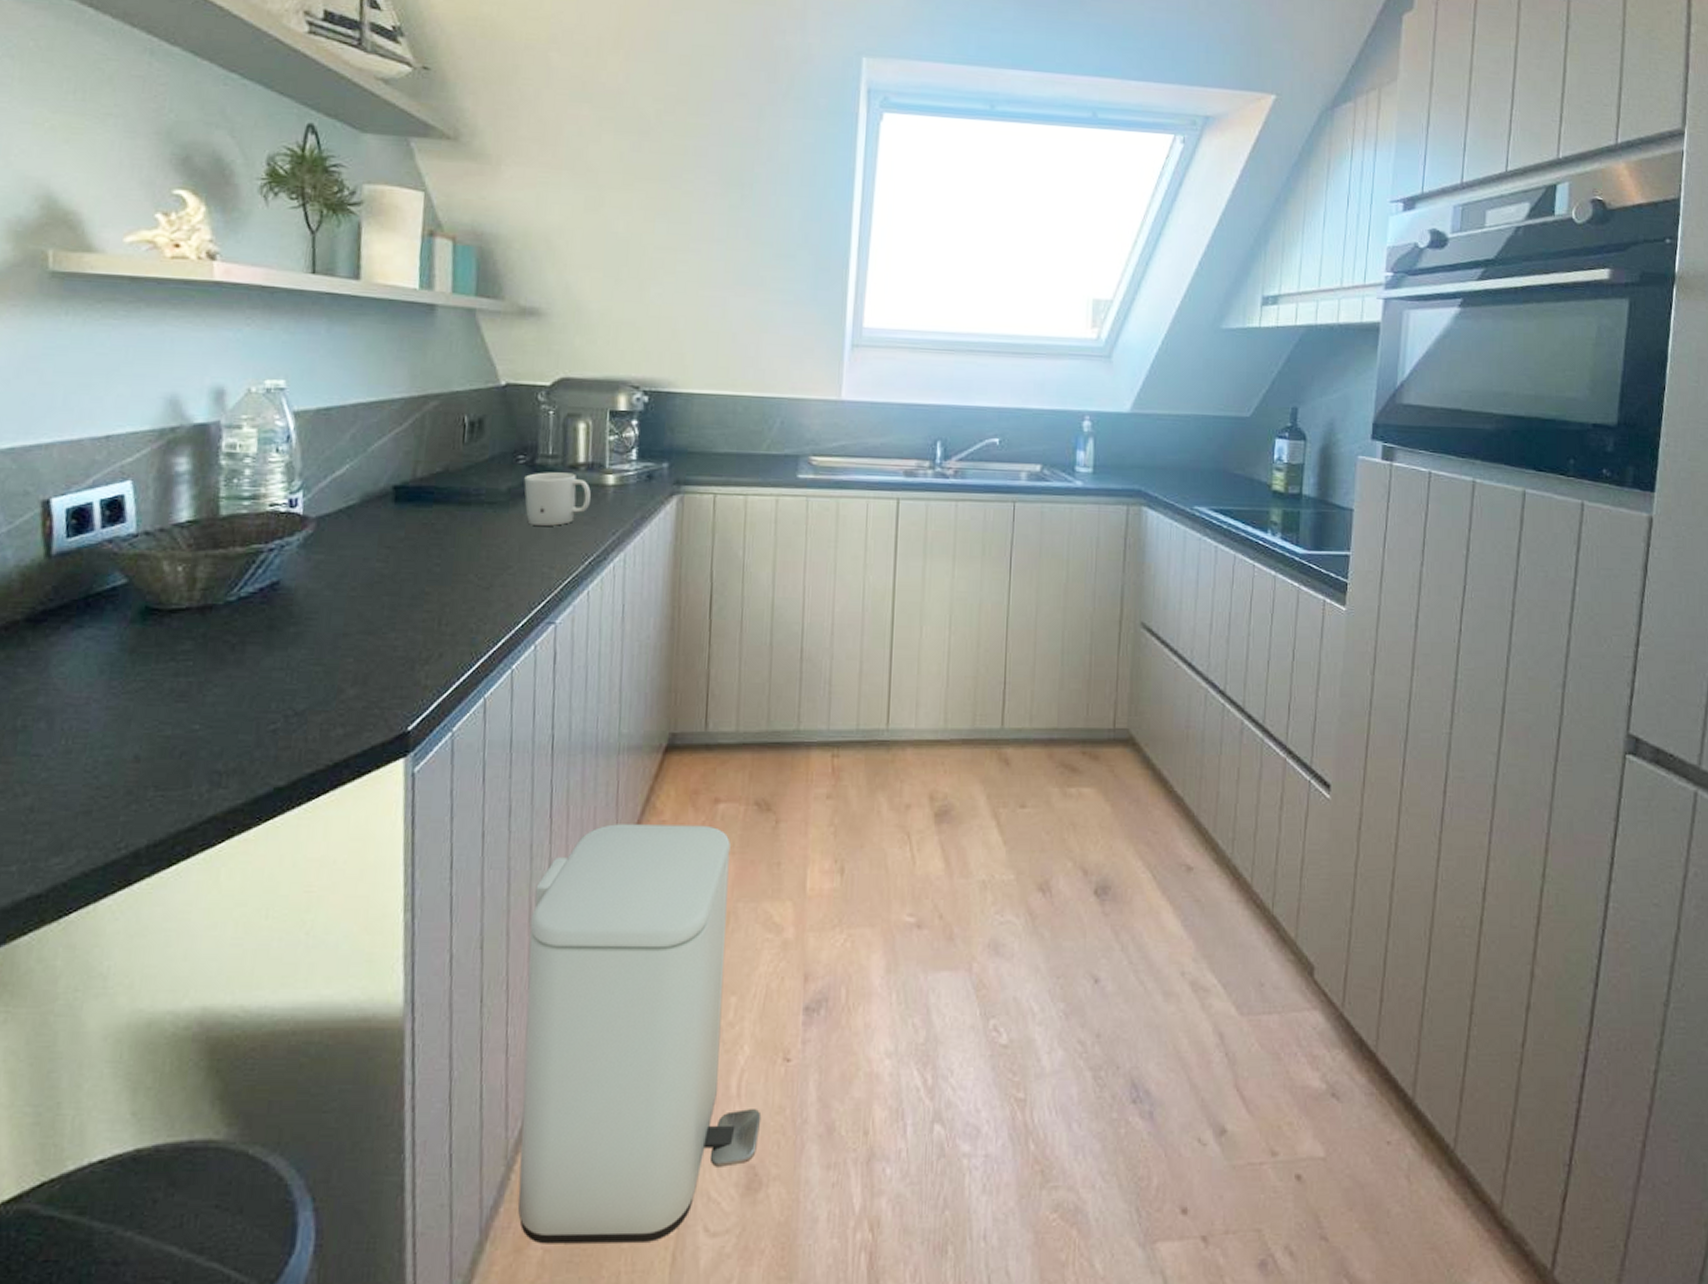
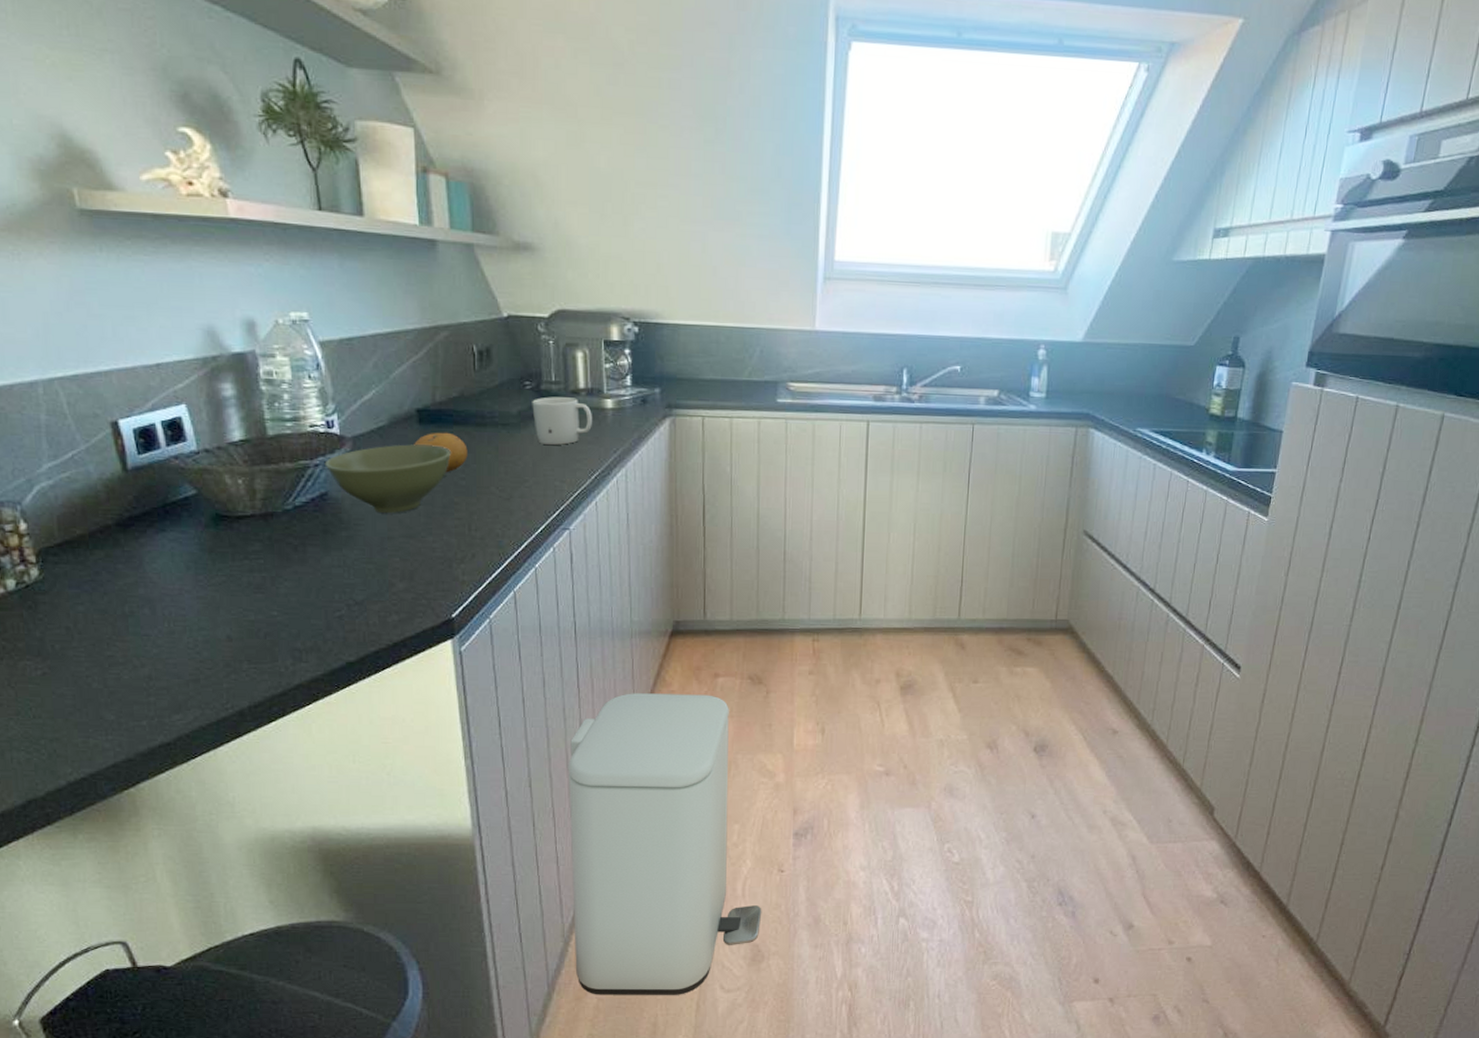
bowl: none [280,525,427,605] -> present [324,444,451,513]
fruit: none [386,511,447,558] -> present [414,432,468,473]

